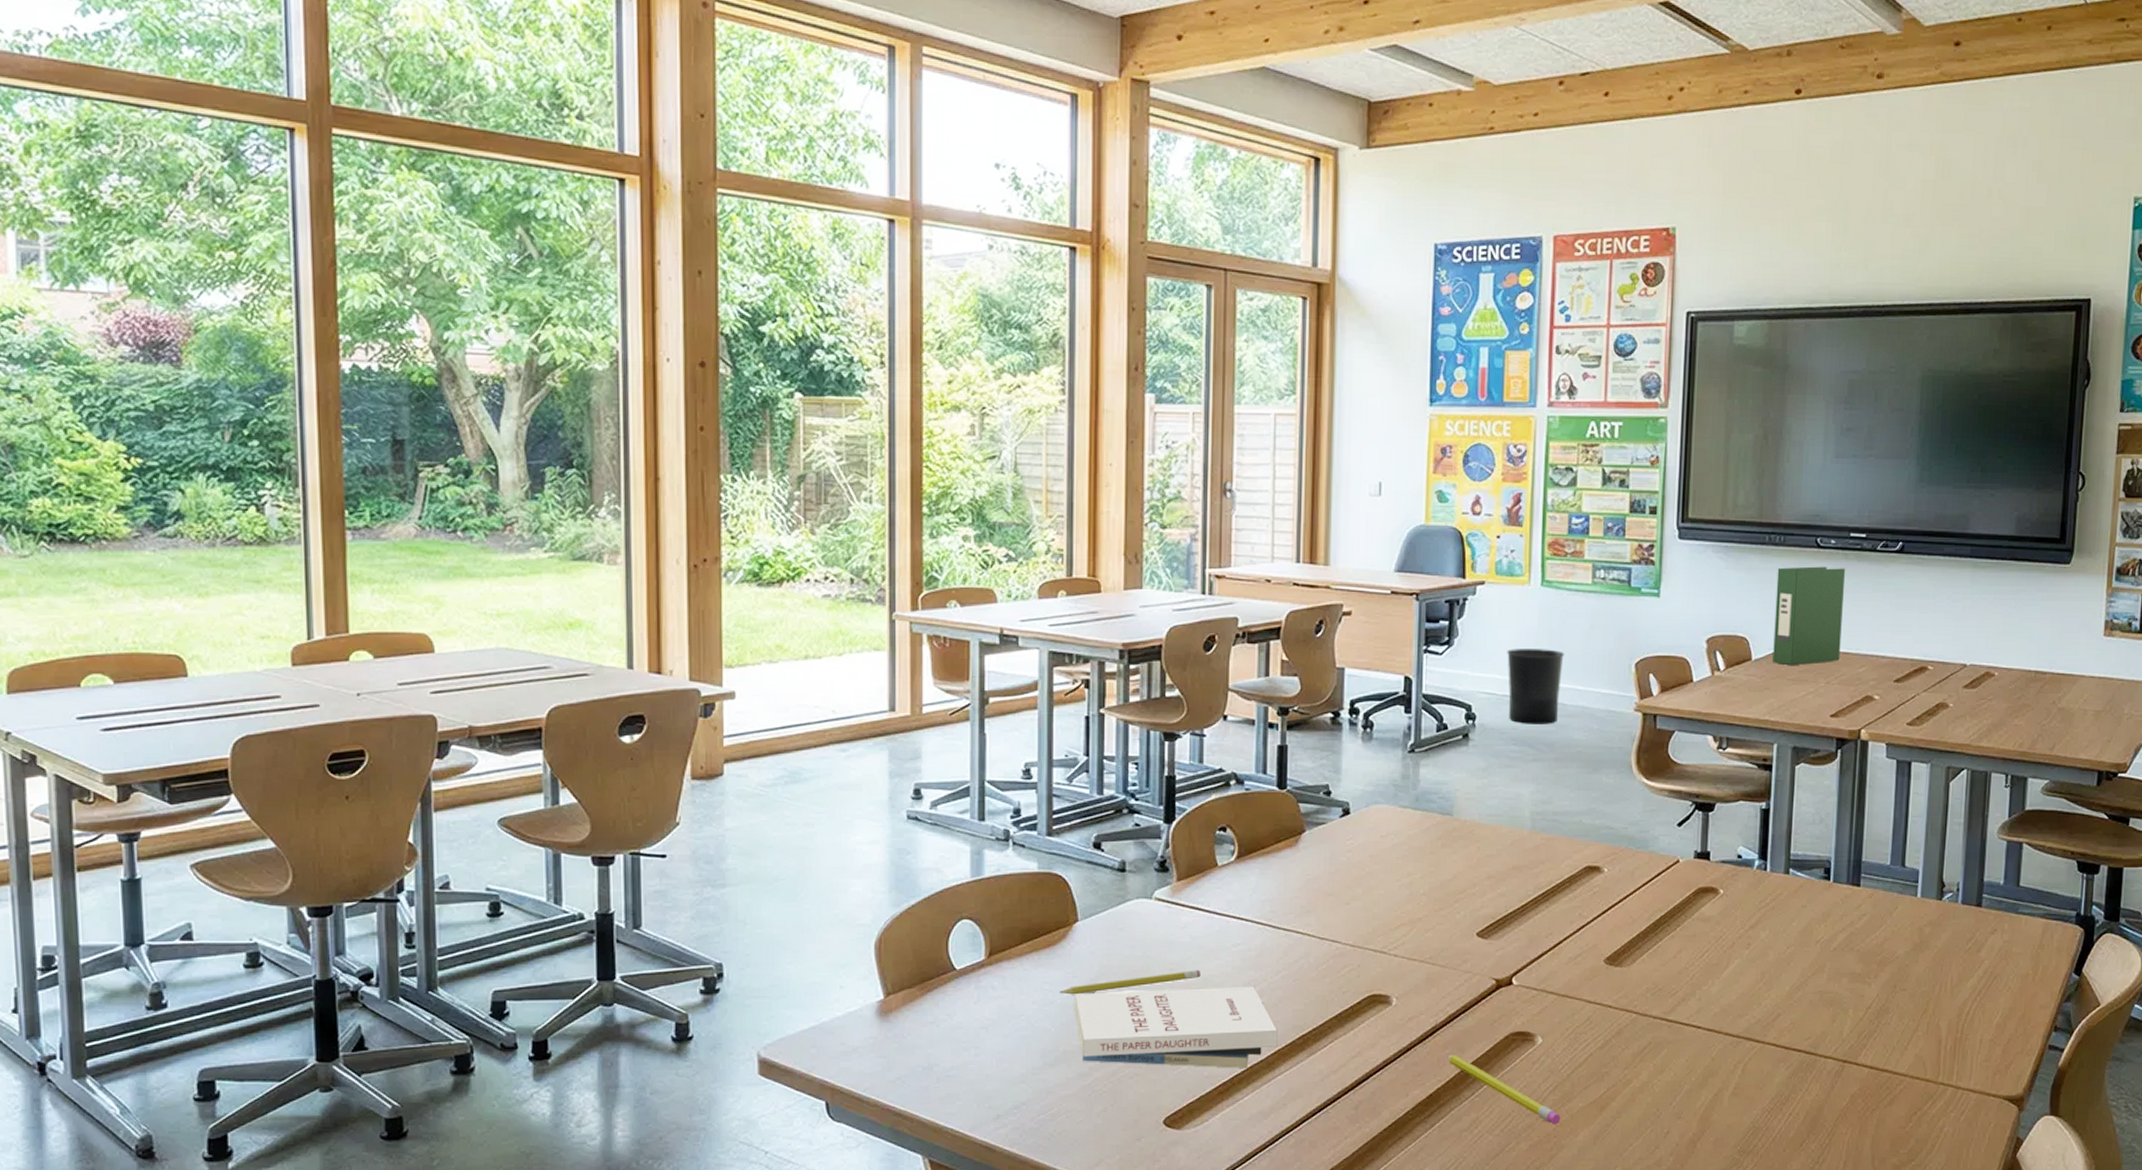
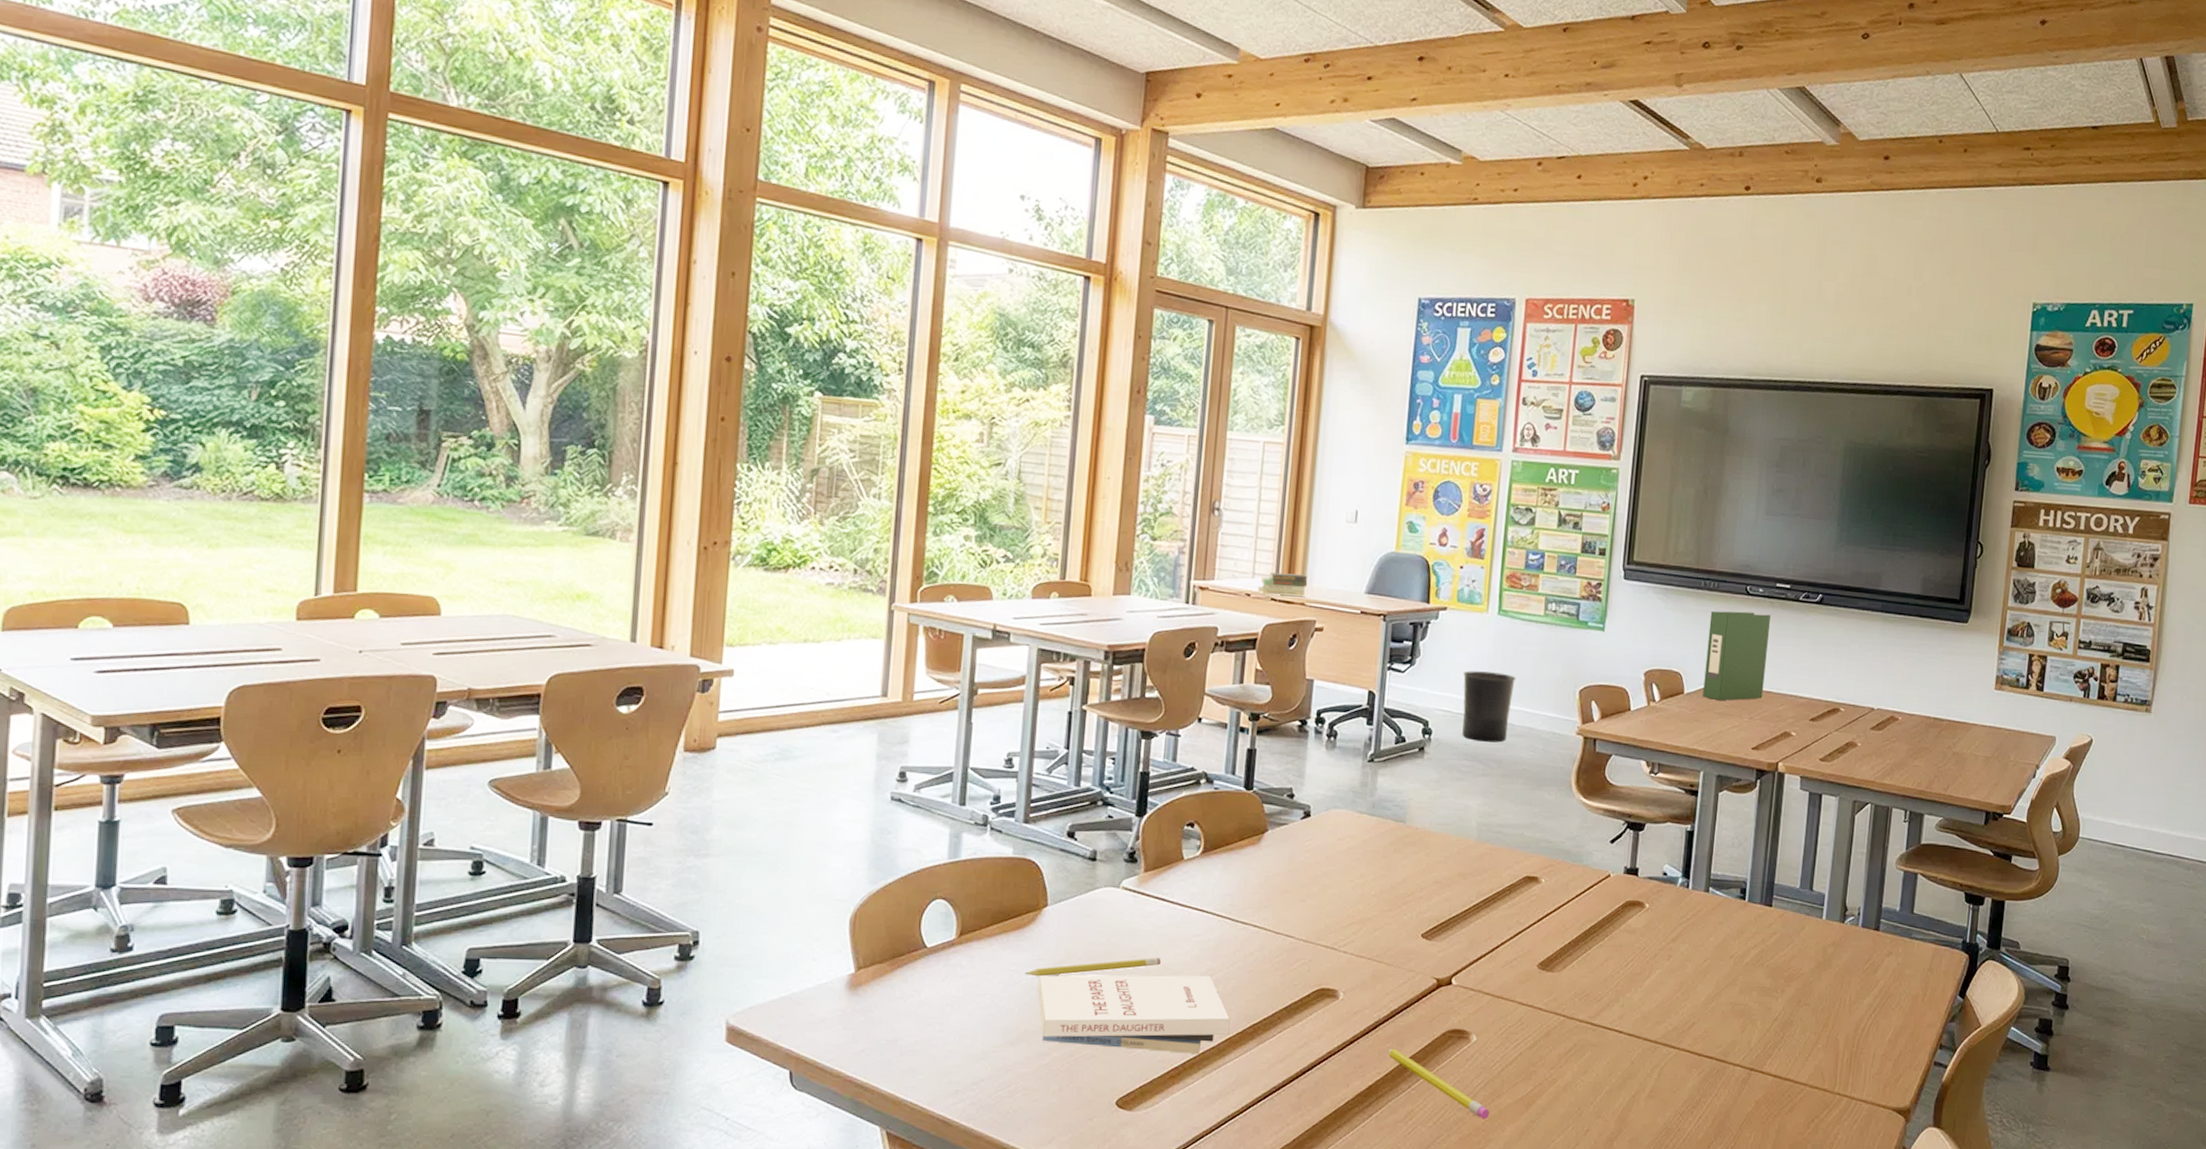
books: none [1278,555,1332,580] -> present [1258,572,1308,597]

